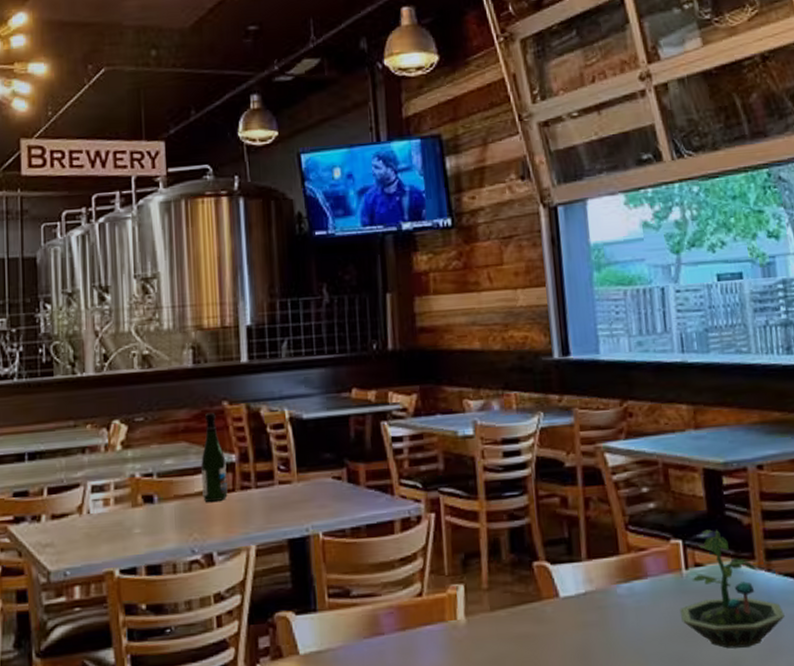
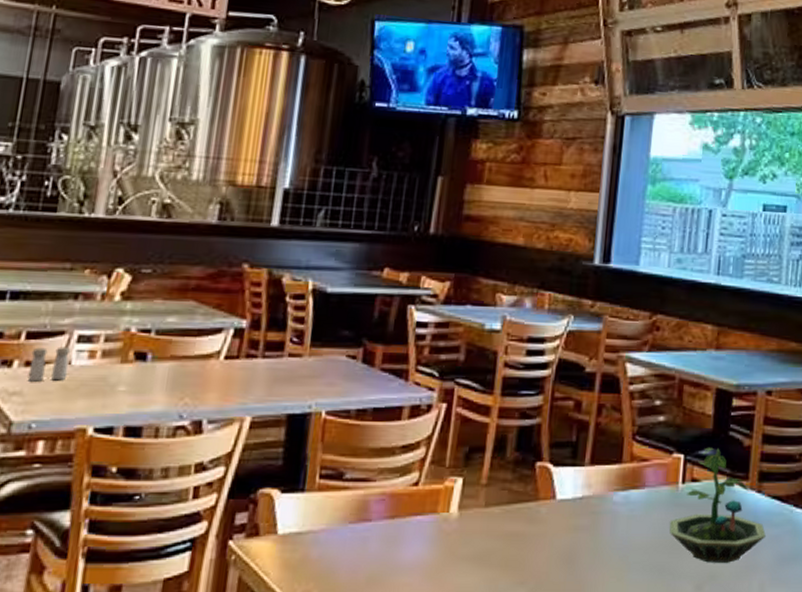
salt and pepper shaker: none [55,497,89,533] -> present [27,346,71,382]
beer bottle: present [201,412,228,503] -> none [202,273,235,368]

